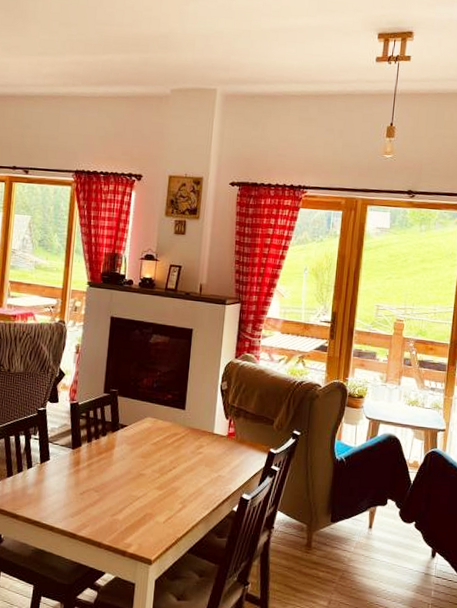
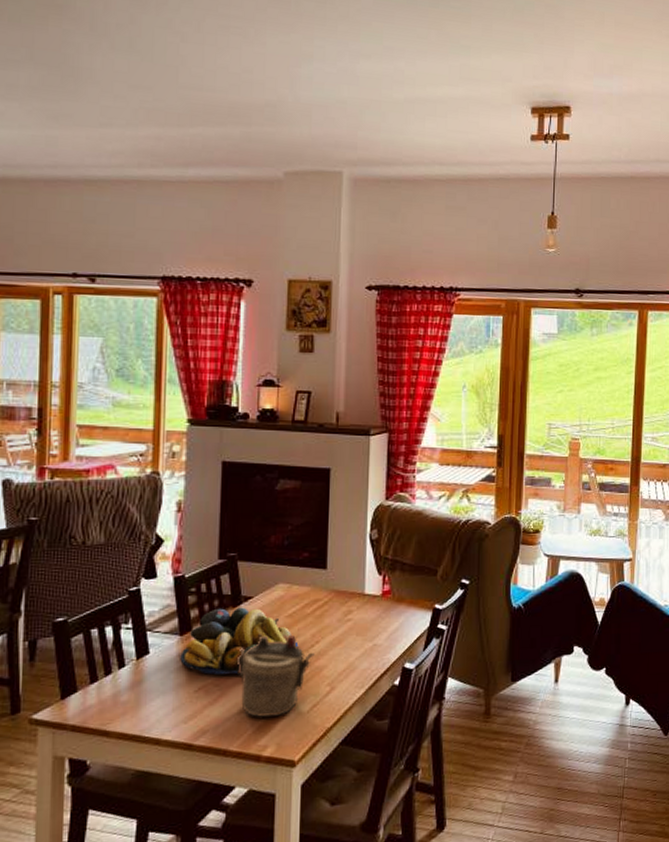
fruit bowl: none [71,431,160,485] -> present [180,607,299,675]
teapot: none [112,457,172,522] -> present [236,635,315,718]

